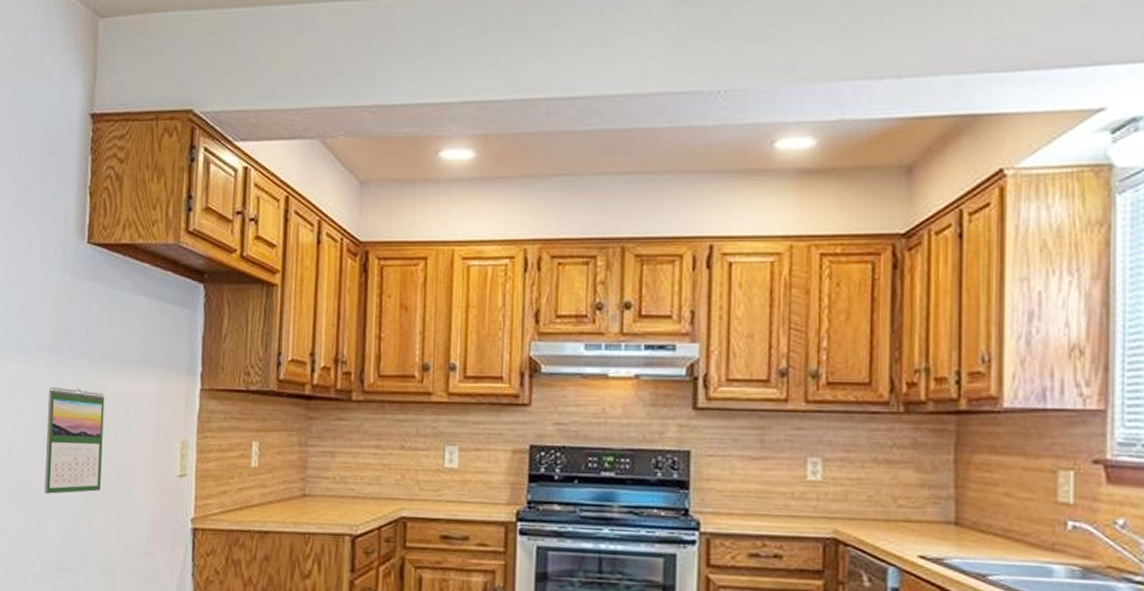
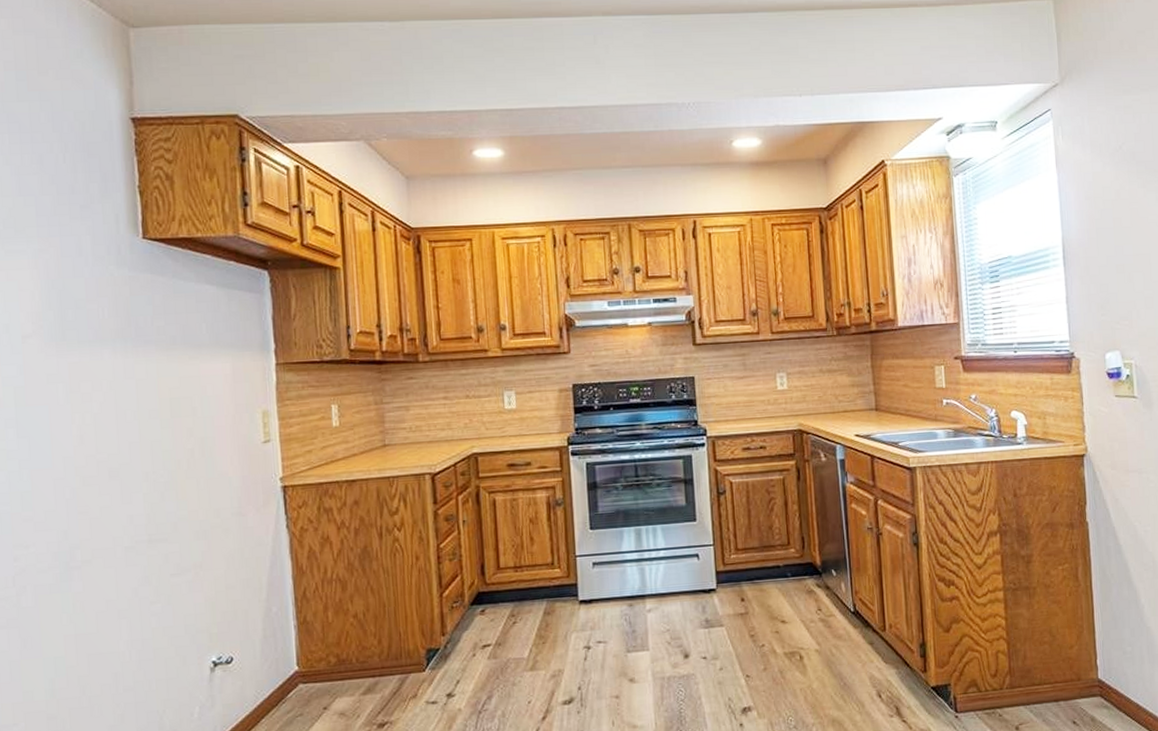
calendar: present [44,386,105,494] -> none [117,373,185,473]

